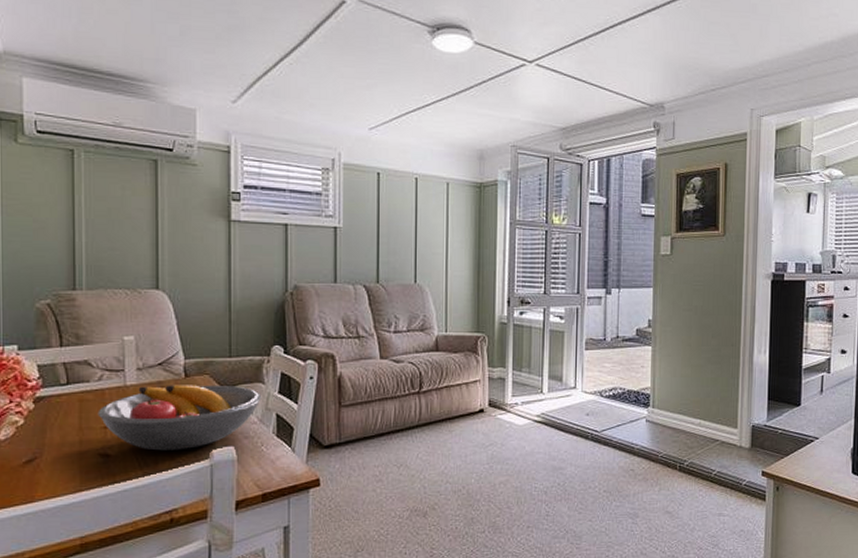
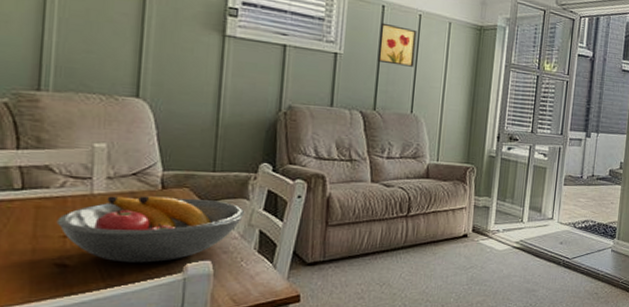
wall art: none [376,191,414,234] -> present [377,22,417,67]

